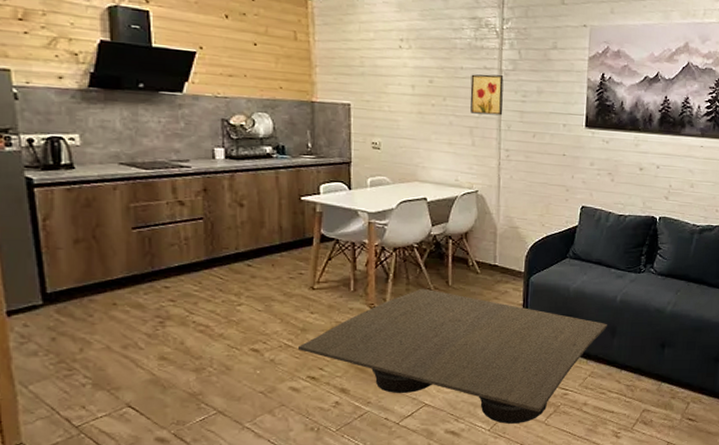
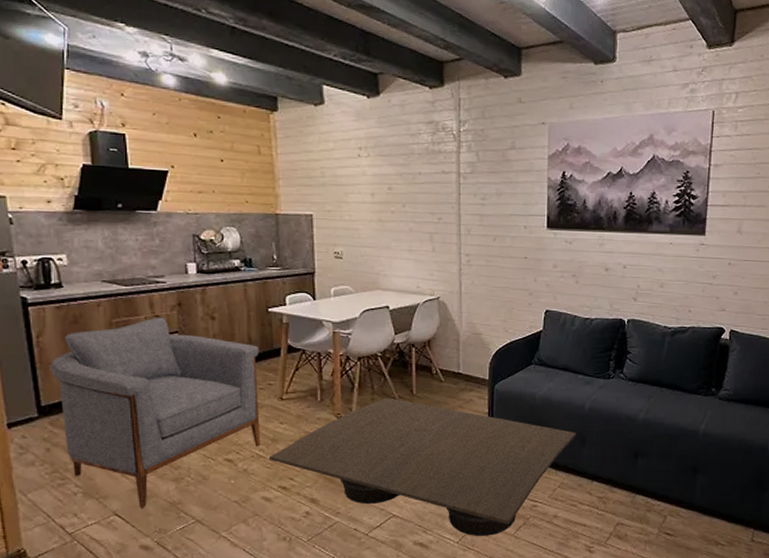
armchair: none [58,202,291,399] -> present [50,317,261,508]
wall art: present [470,74,504,116] -> none [429,178,463,220]

